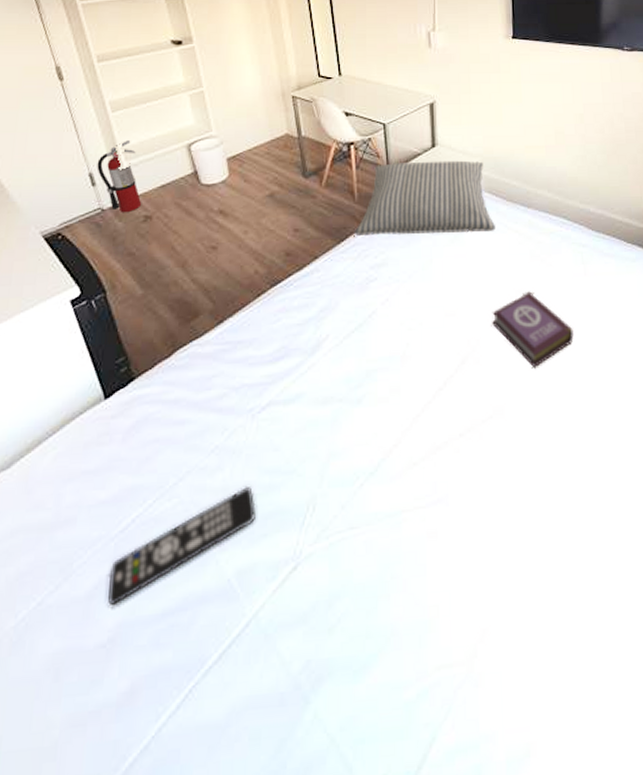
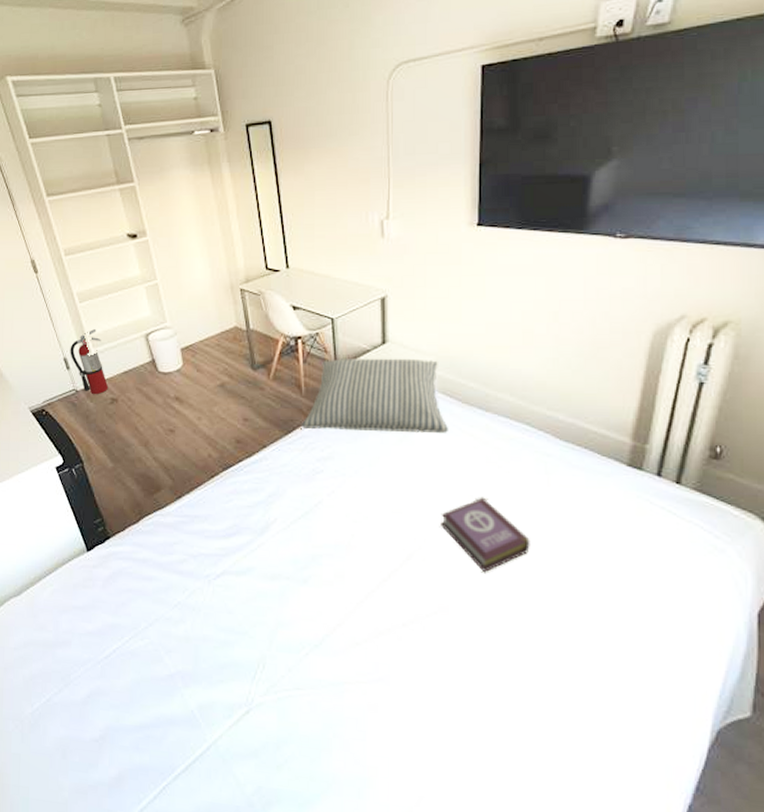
remote control: present [108,485,256,605] -> none [97,638,213,712]

